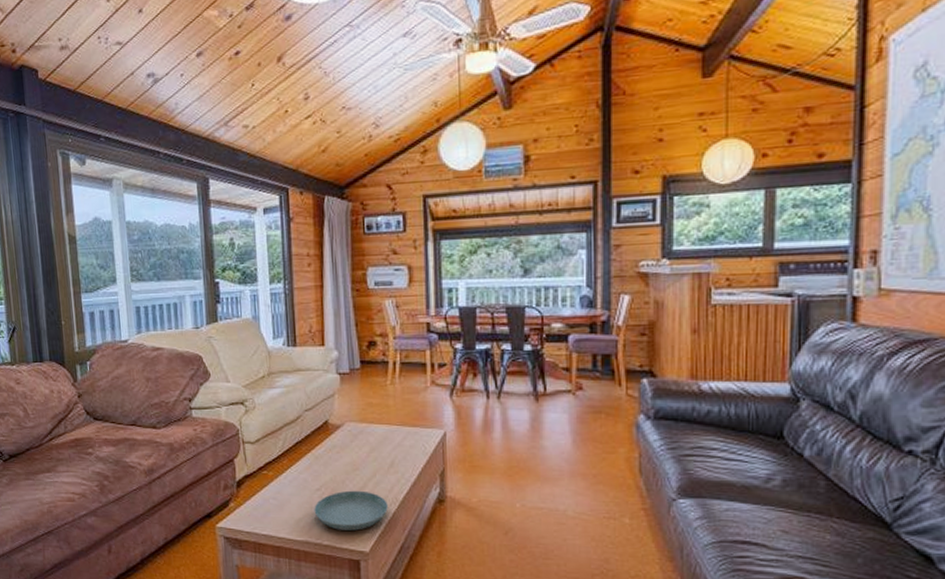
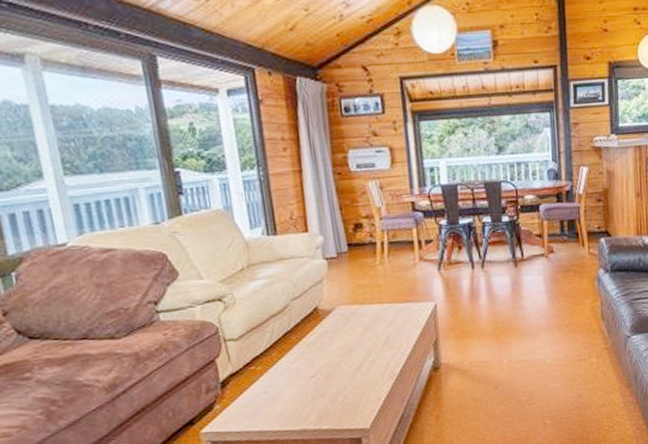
saucer: present [314,490,388,531] -> none [309,370,386,413]

